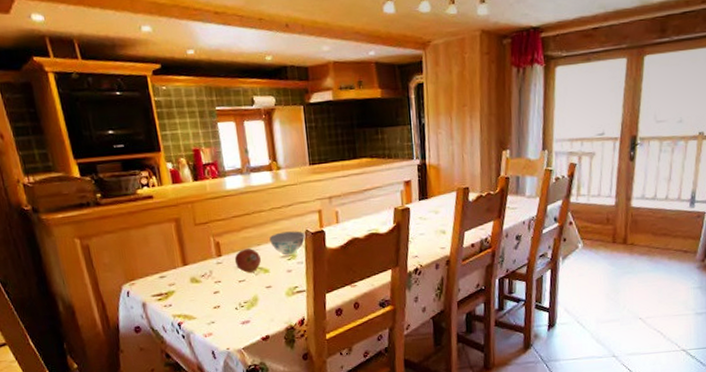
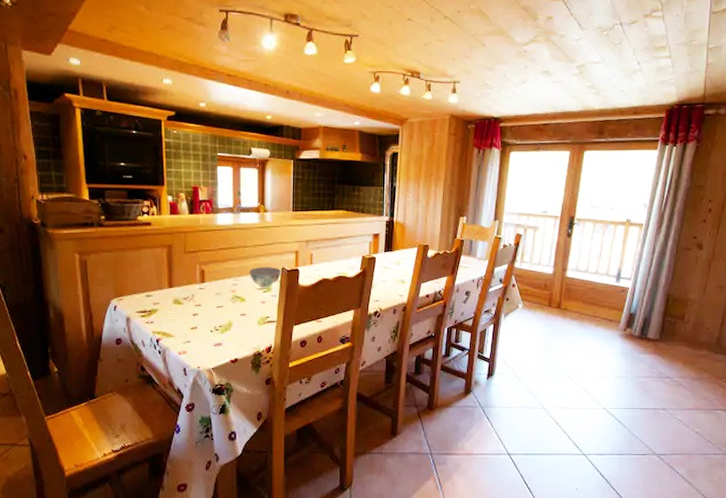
fruit: present [234,248,261,273] -> none [216,277,239,300]

